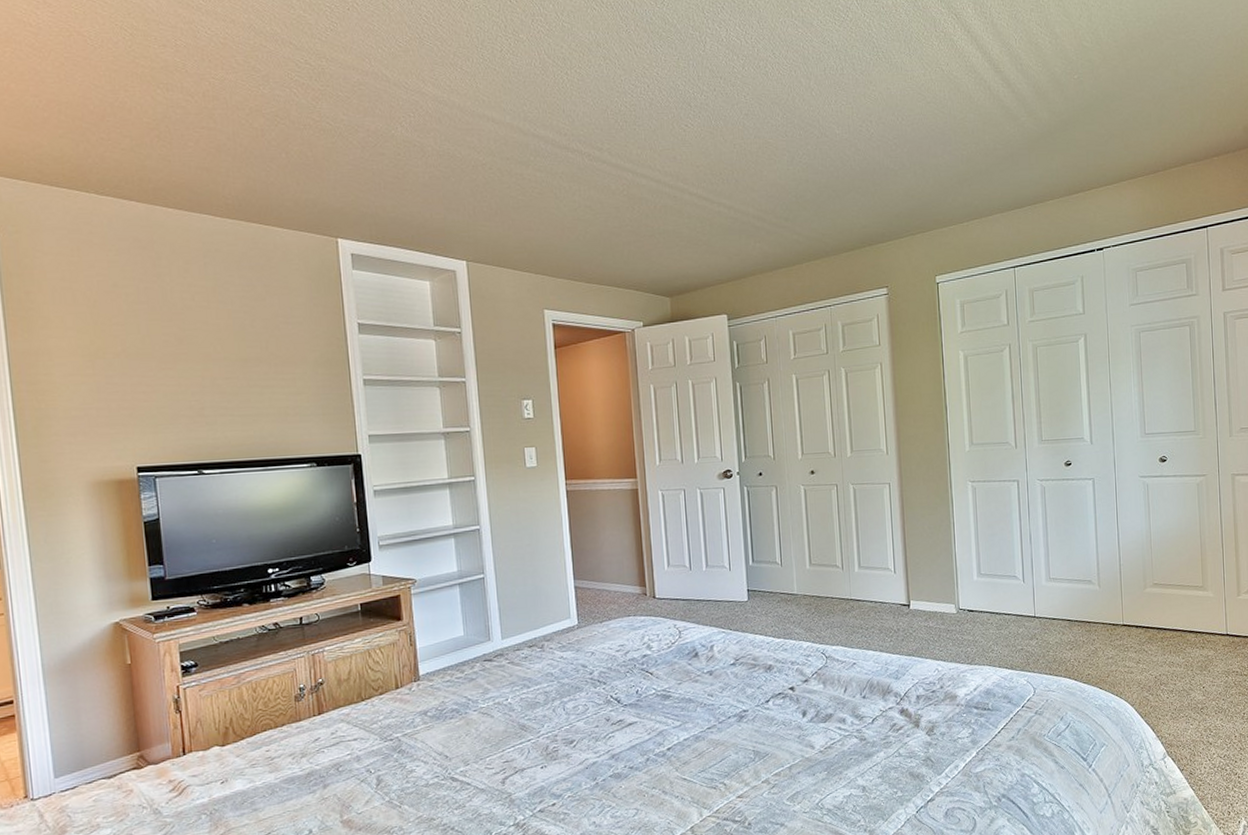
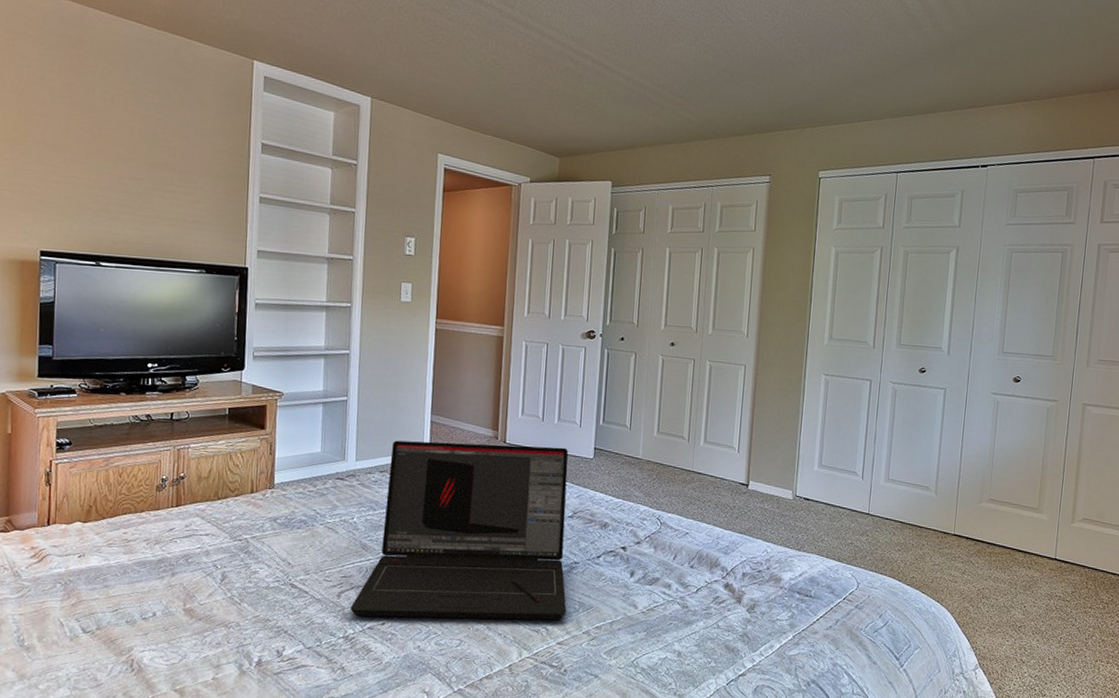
laptop: none [516,594,743,801] -> present [350,440,569,621]

